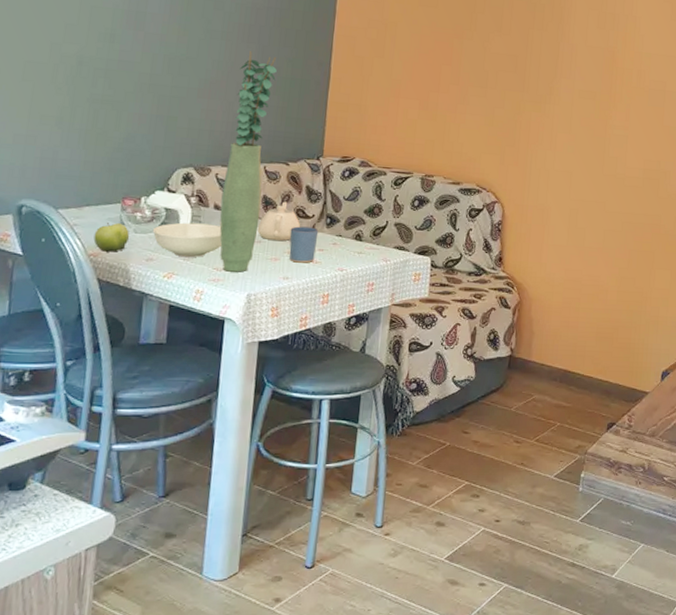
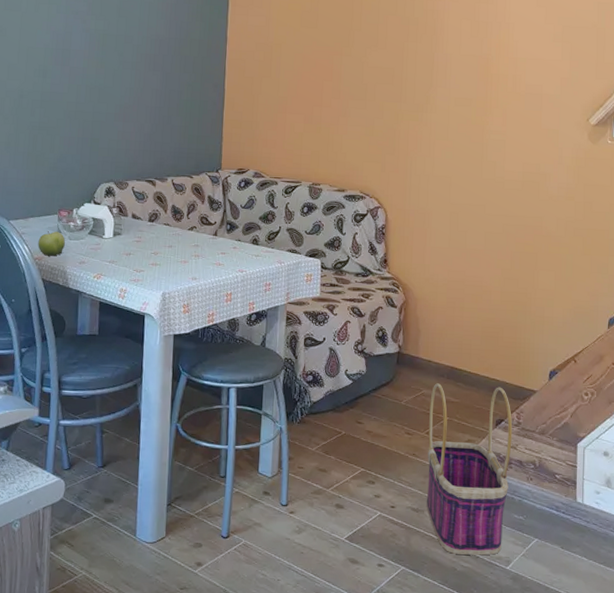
bowl: present [152,222,222,258] -> none [83,230,140,261]
vase: present [219,51,277,272] -> none [136,78,179,273]
teapot: present [257,201,301,241] -> none [168,210,205,245]
mug: present [289,226,319,263] -> none [196,232,221,265]
basket: none [533,387,624,566] -> present [427,383,513,556]

